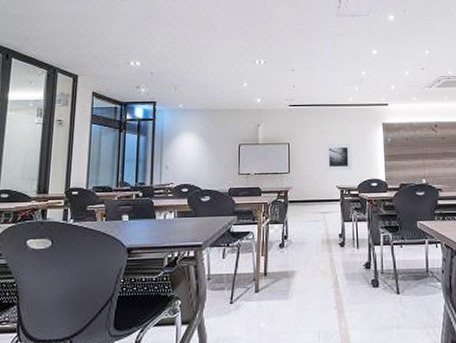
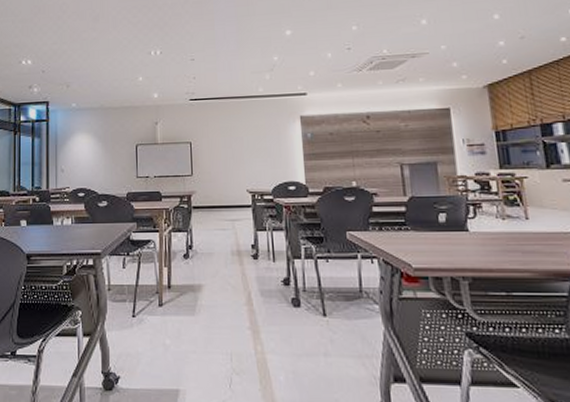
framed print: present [325,143,353,171] -> none [232,140,266,173]

